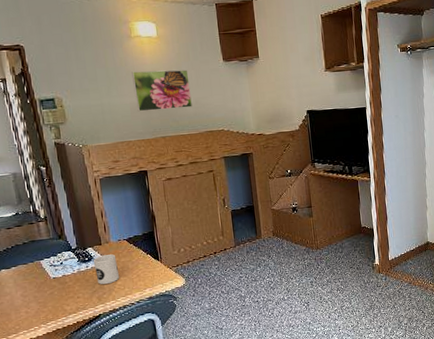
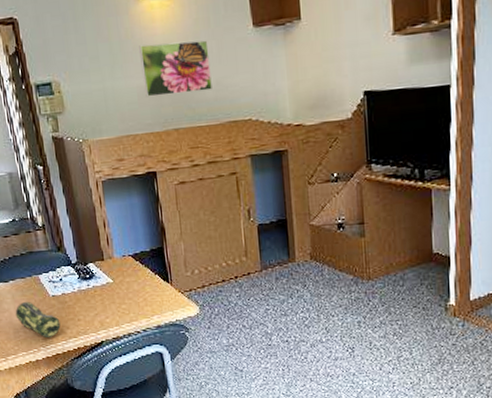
pencil case: none [16,284,61,316] -> present [15,301,61,337]
mug: present [93,254,120,284] -> none [94,272,124,307]

